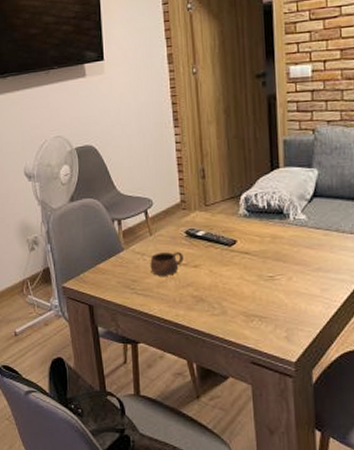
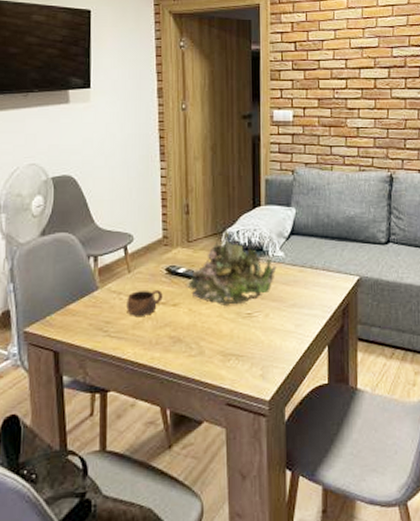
plant: none [205,191,299,269] -> present [185,228,277,307]

